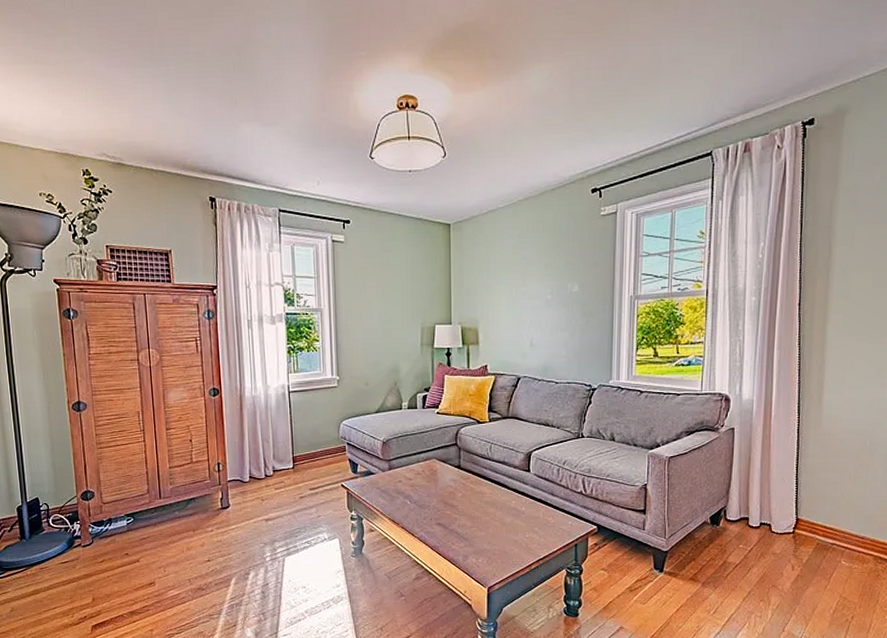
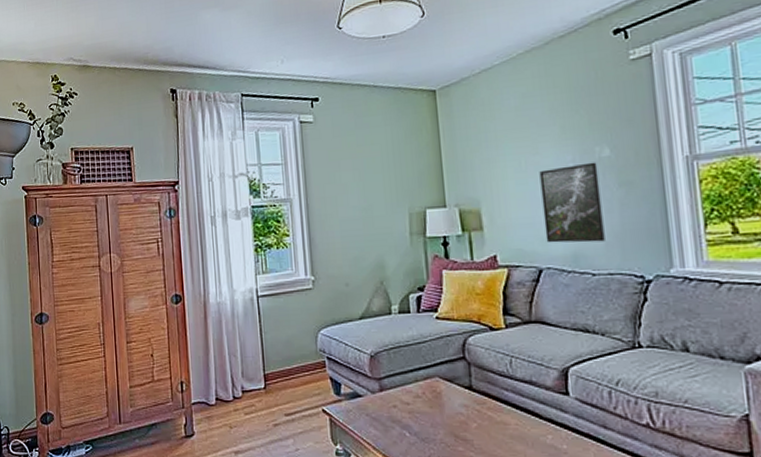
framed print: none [525,295,568,358] -> present [539,162,605,243]

